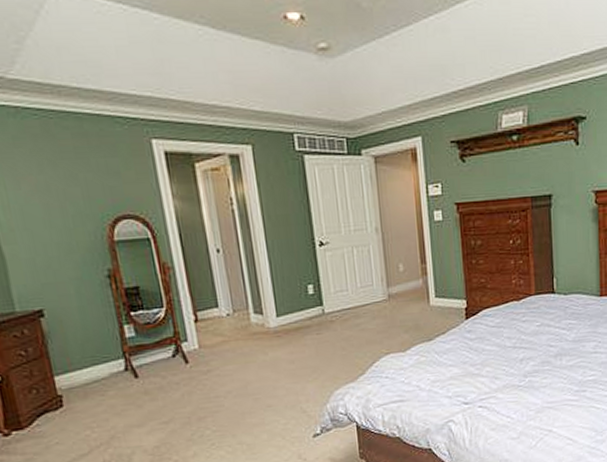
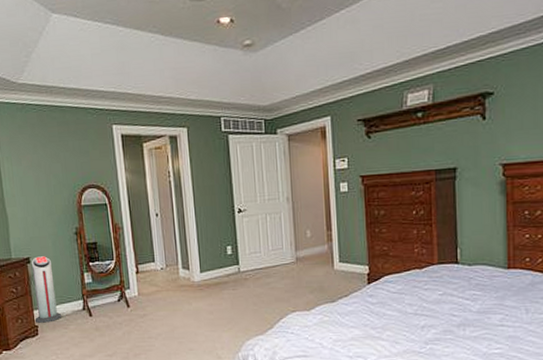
air purifier: none [45,307,95,392] -> present [31,256,61,323]

